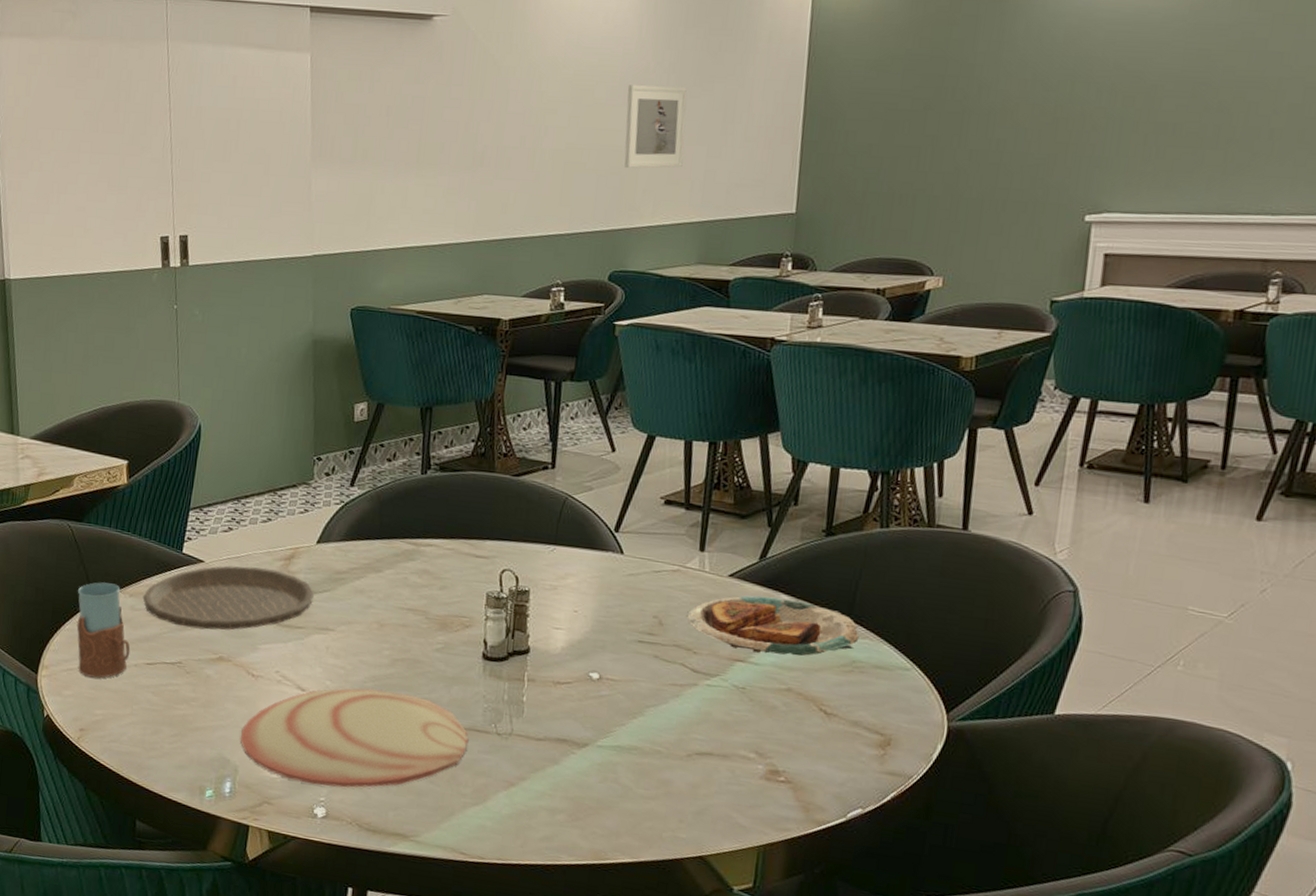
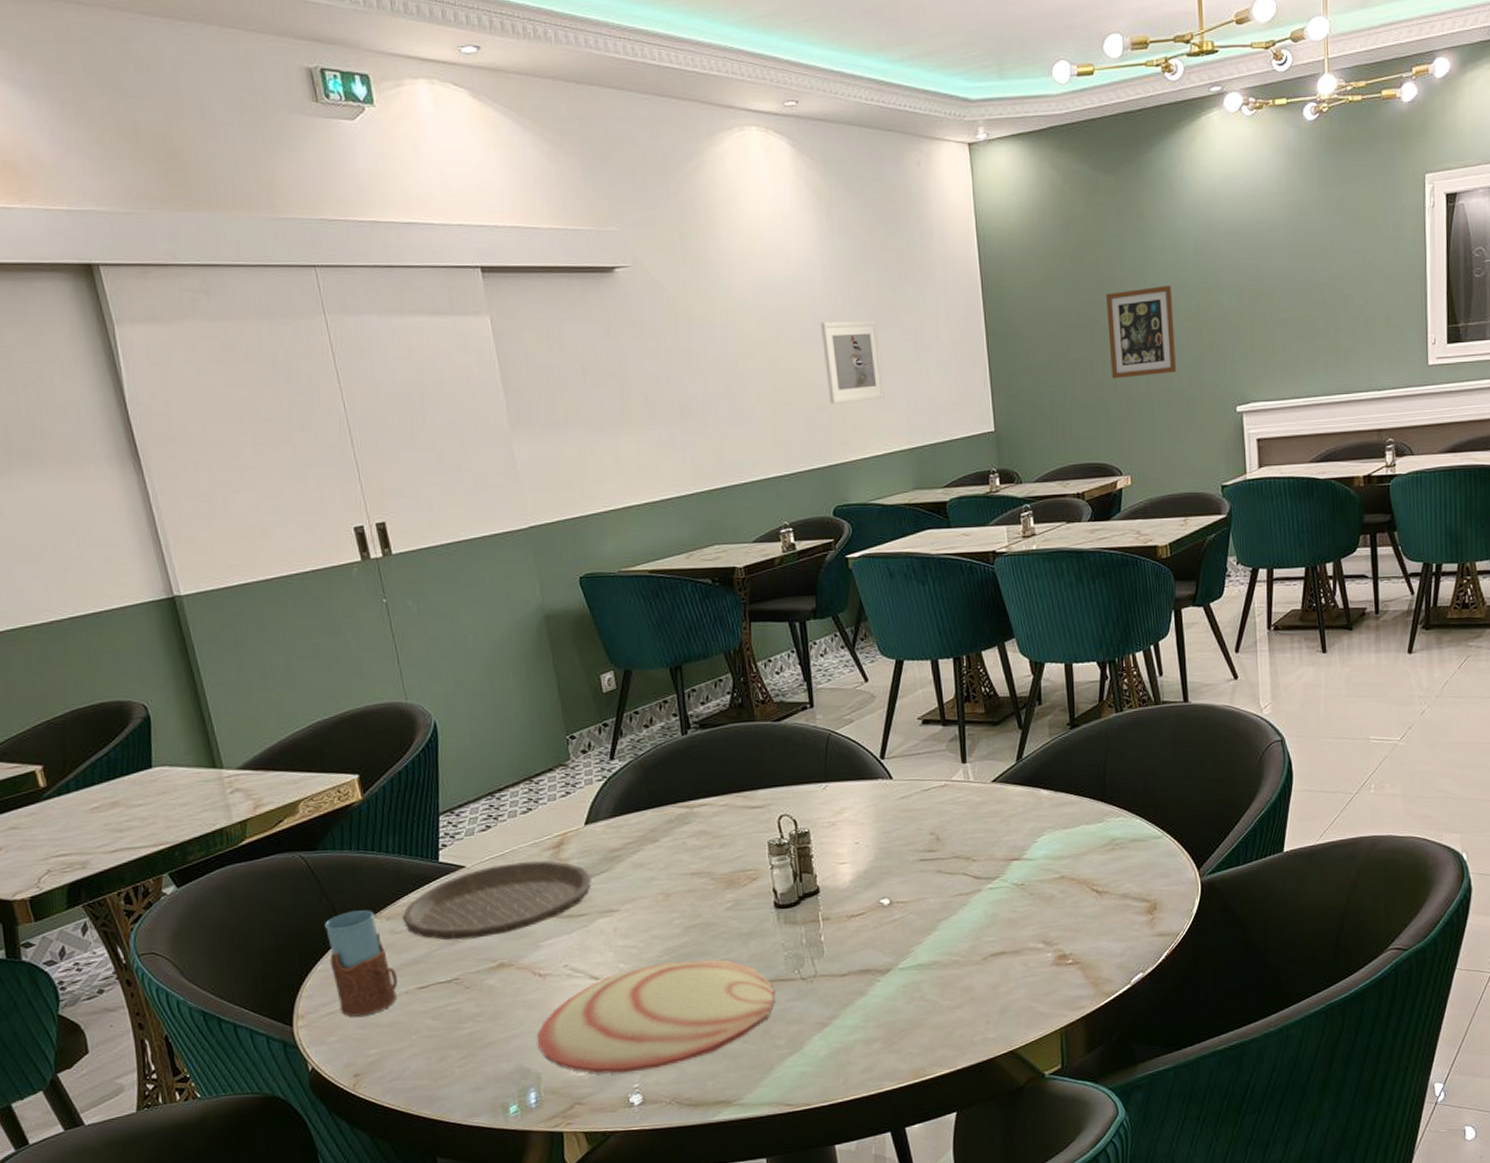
plate: present [685,596,859,656] -> none [959,793,1115,849]
wall art: none [939,75,1029,172] -> present [1105,285,1177,379]

